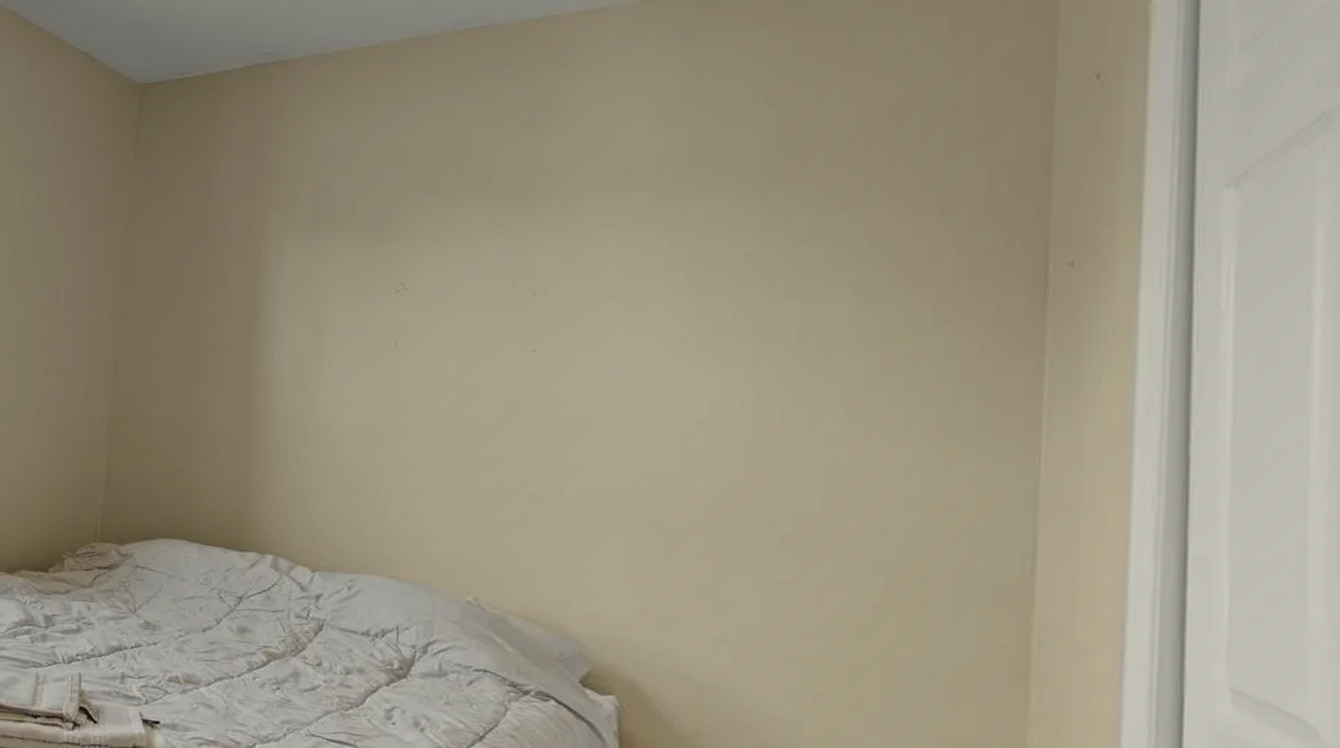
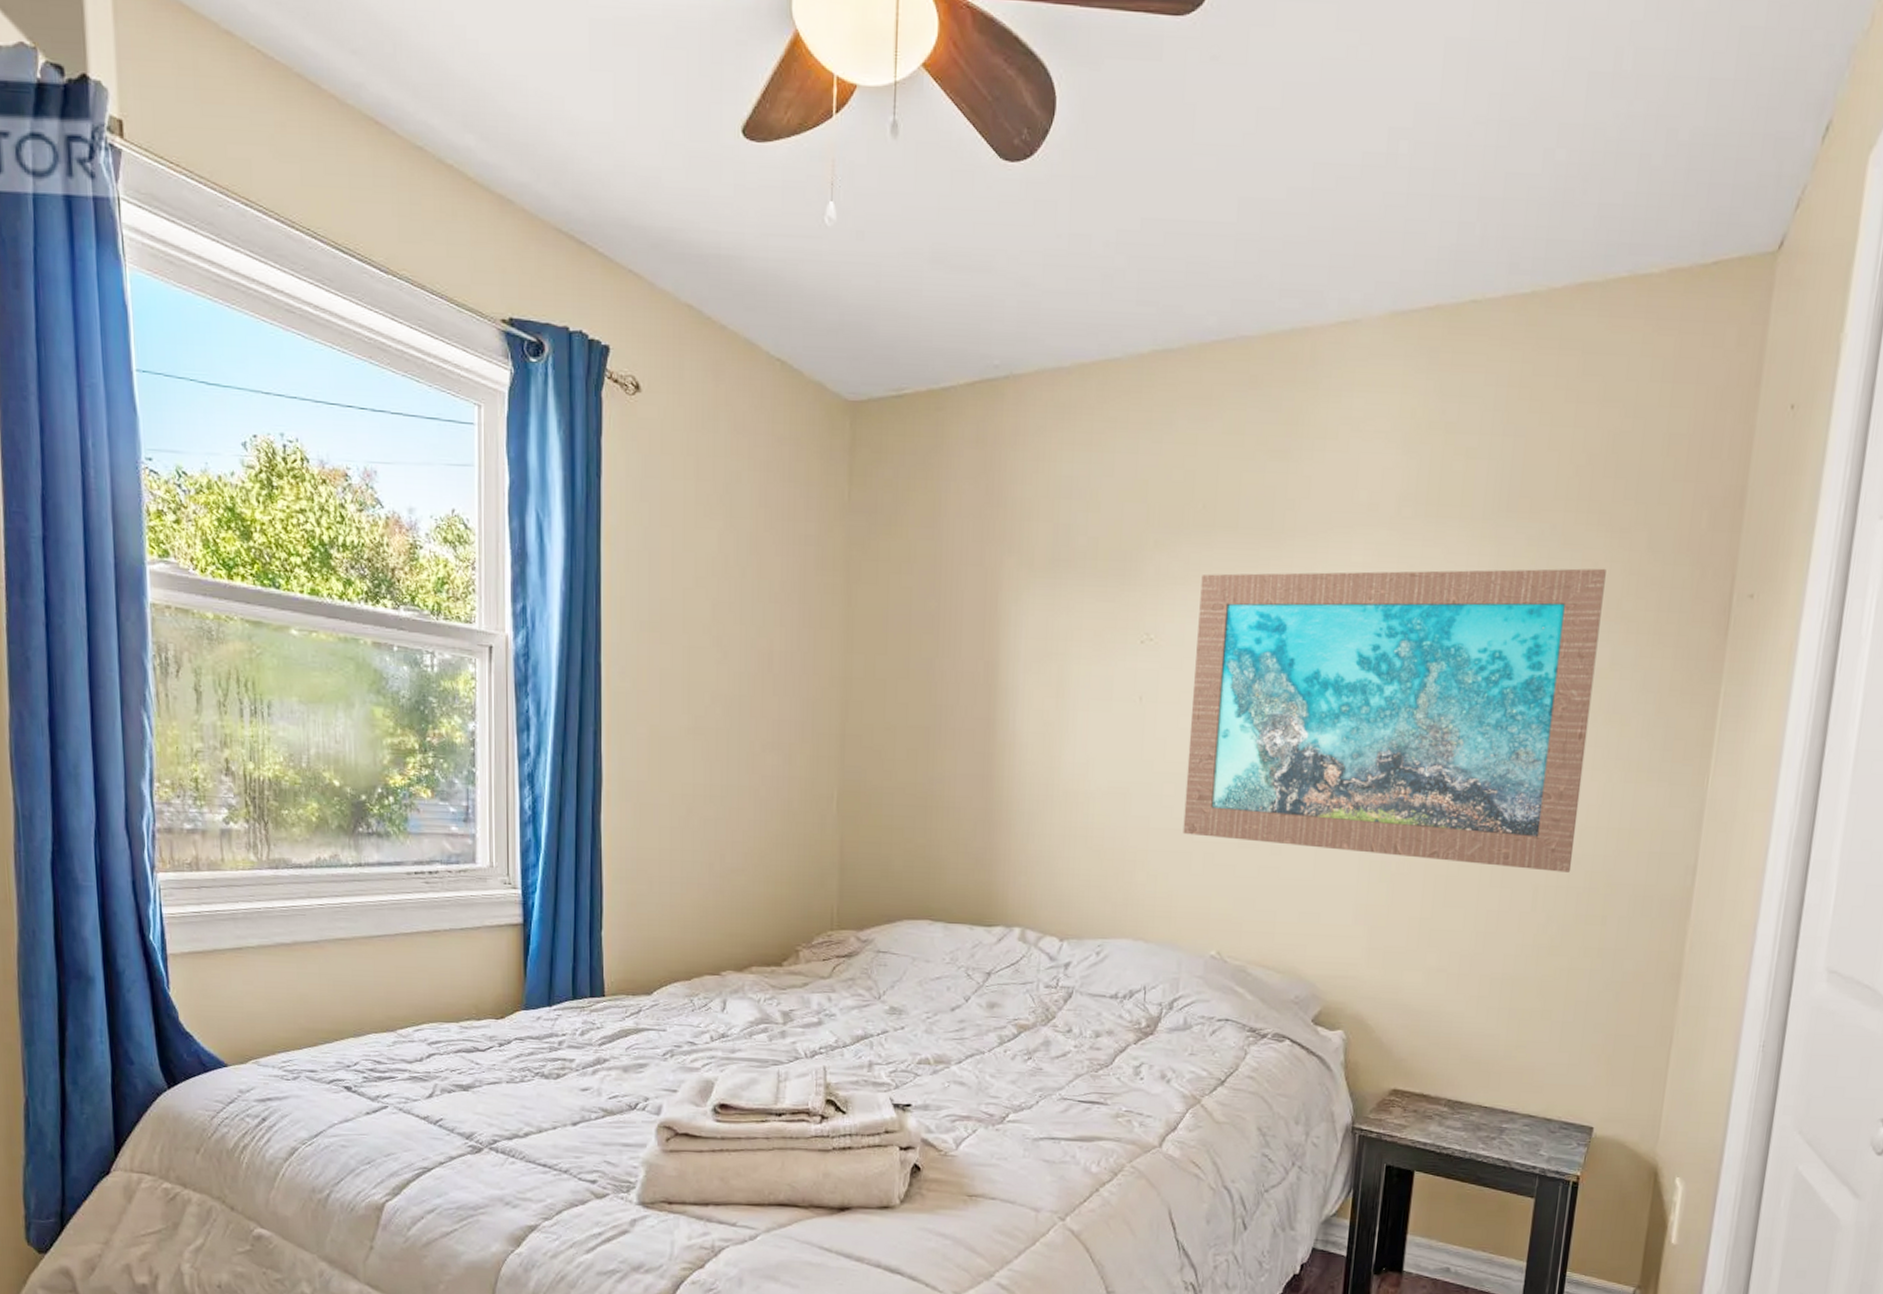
wall art: none [437,231,892,547] -> present [1183,568,1606,872]

